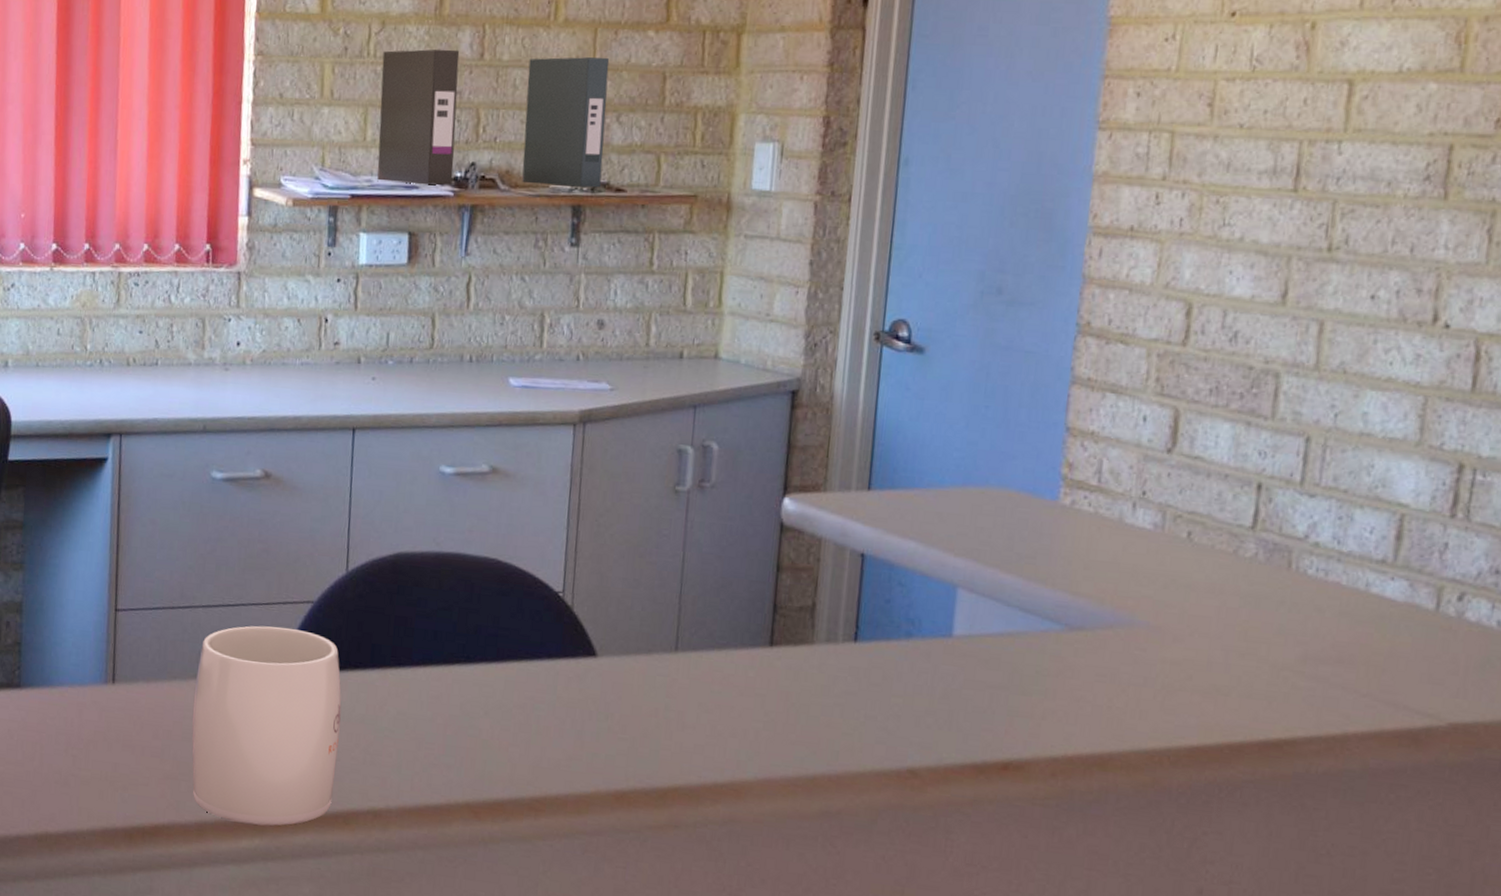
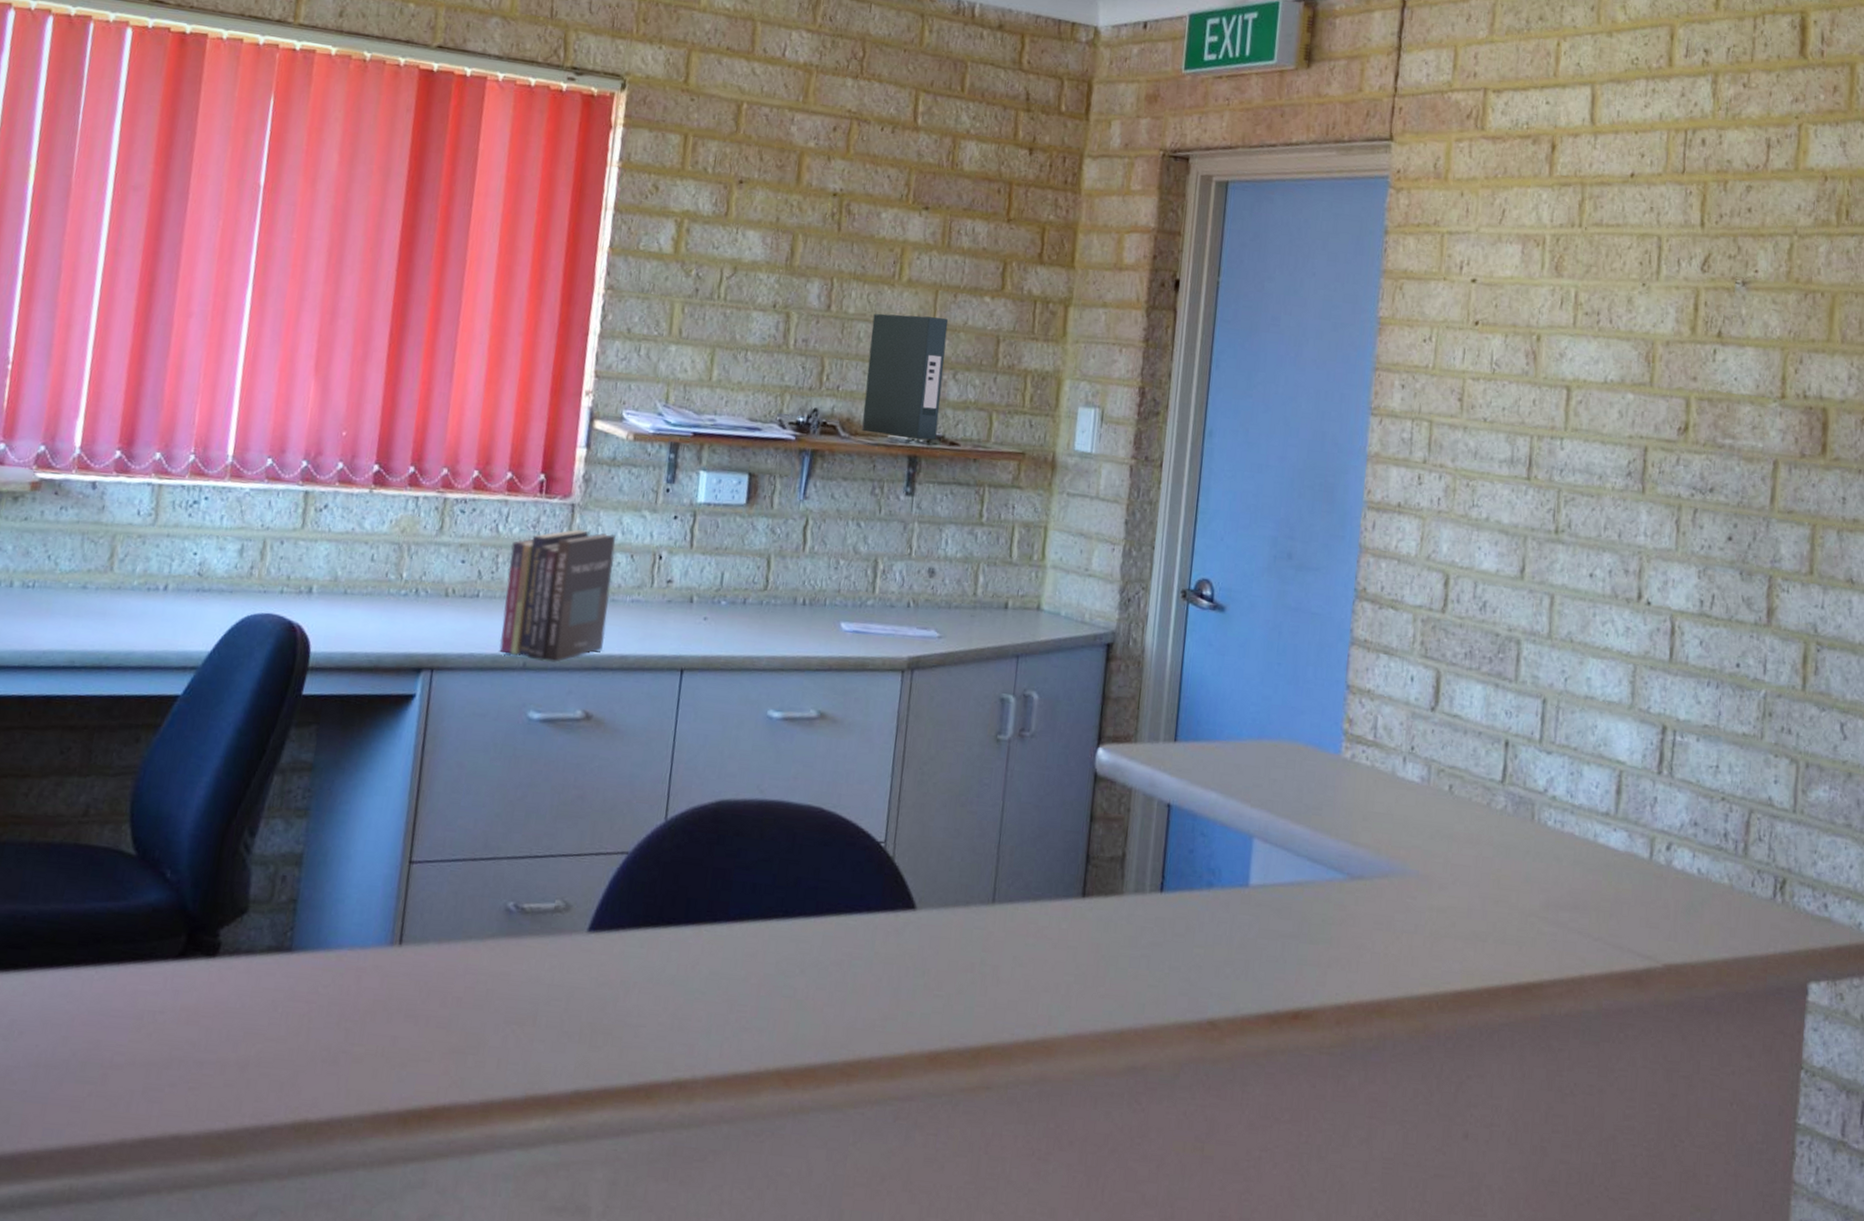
books: none [180,296,282,425] -> present [499,529,616,662]
mug: present [192,625,342,826] -> none [480,879,653,1104]
binder: present [377,49,460,186] -> none [720,295,808,429]

